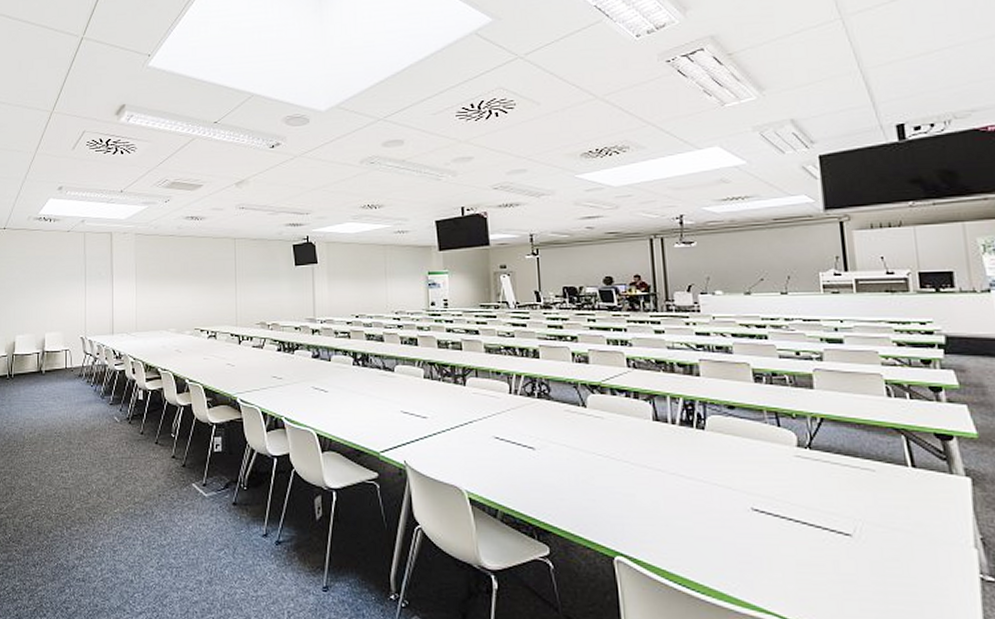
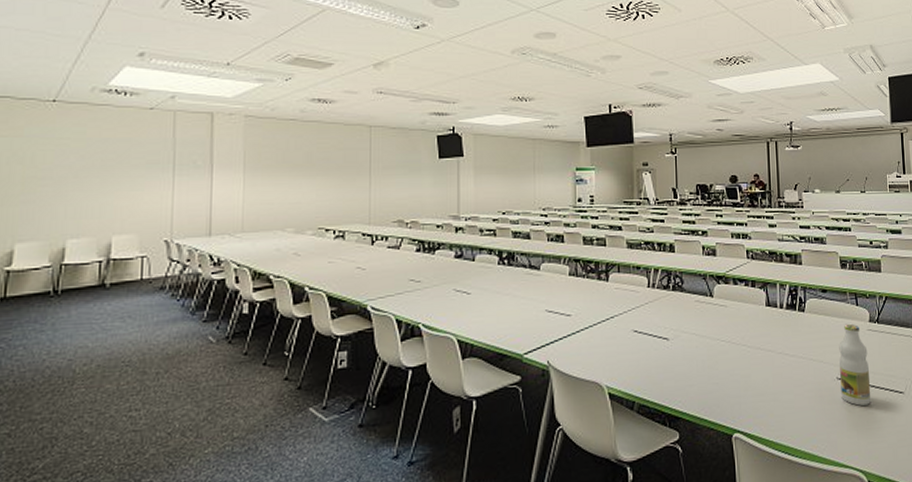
bottle: none [753,447,802,544] -> present [839,323,871,406]

